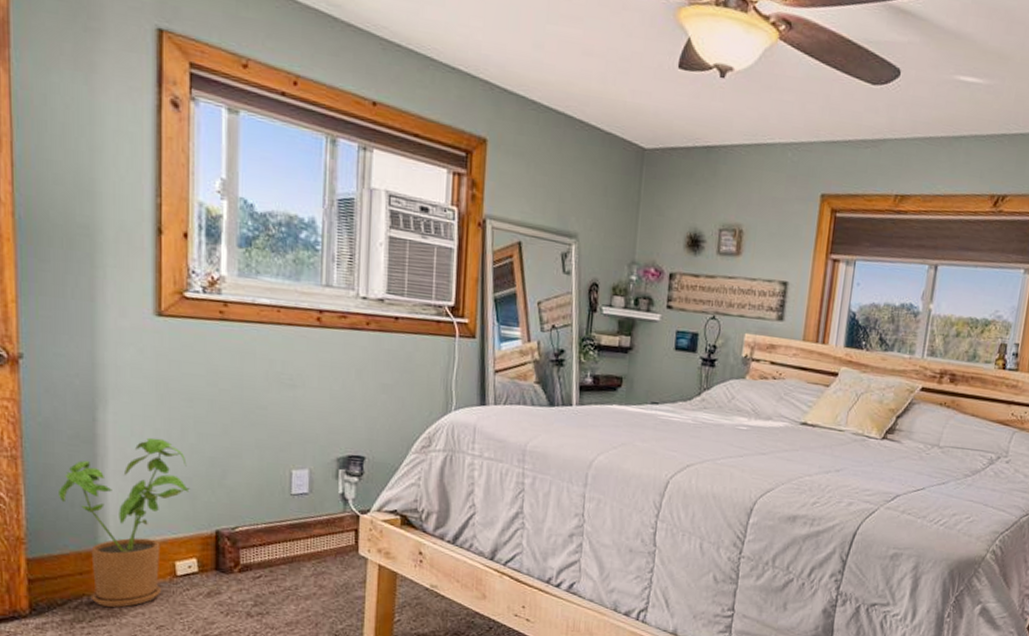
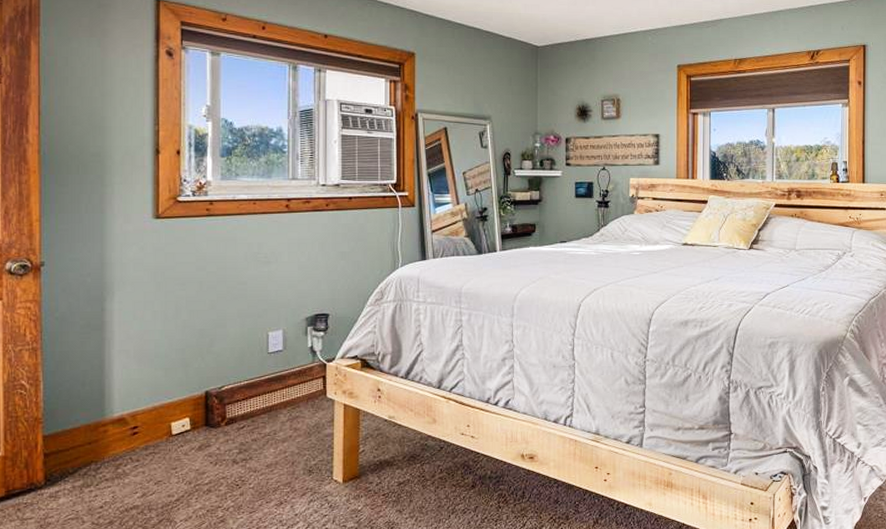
house plant: present [59,437,190,608] -> none [72,319,183,470]

